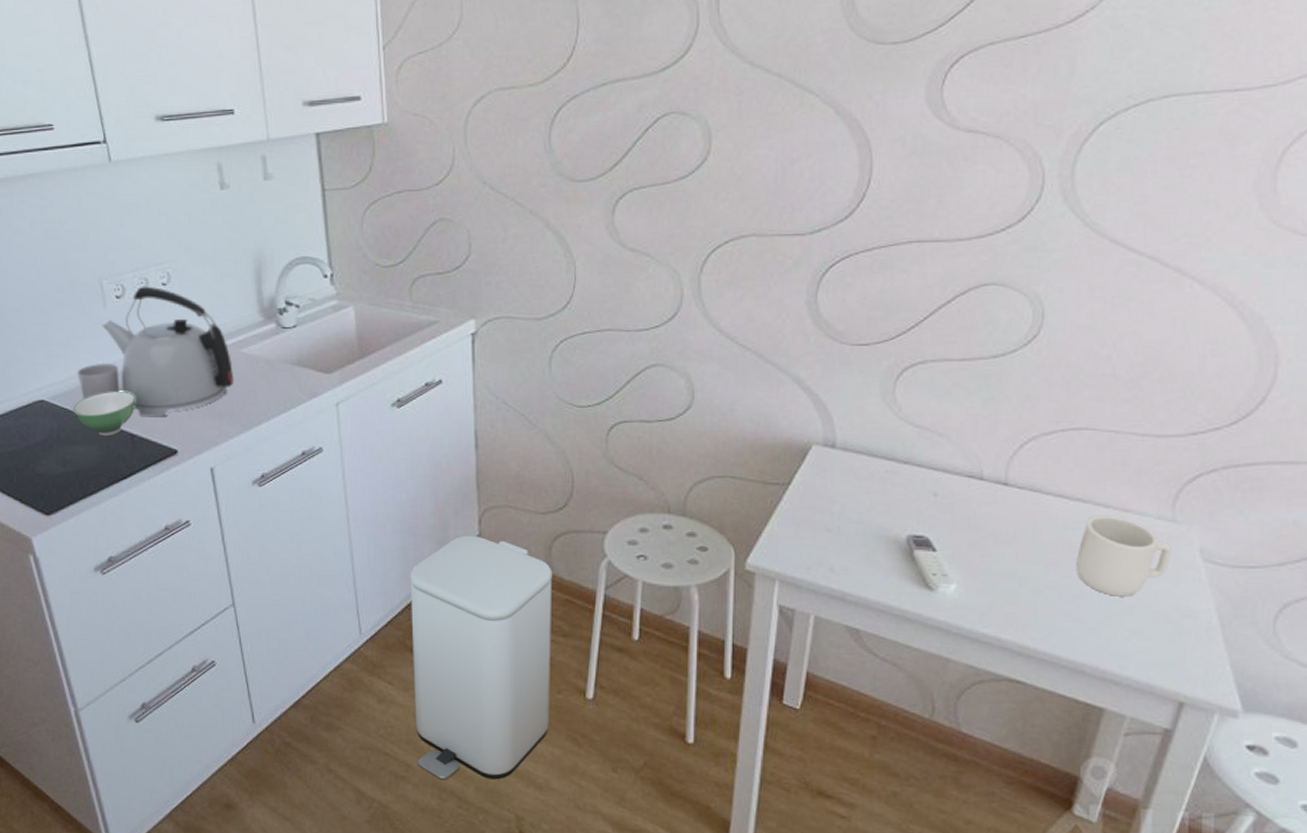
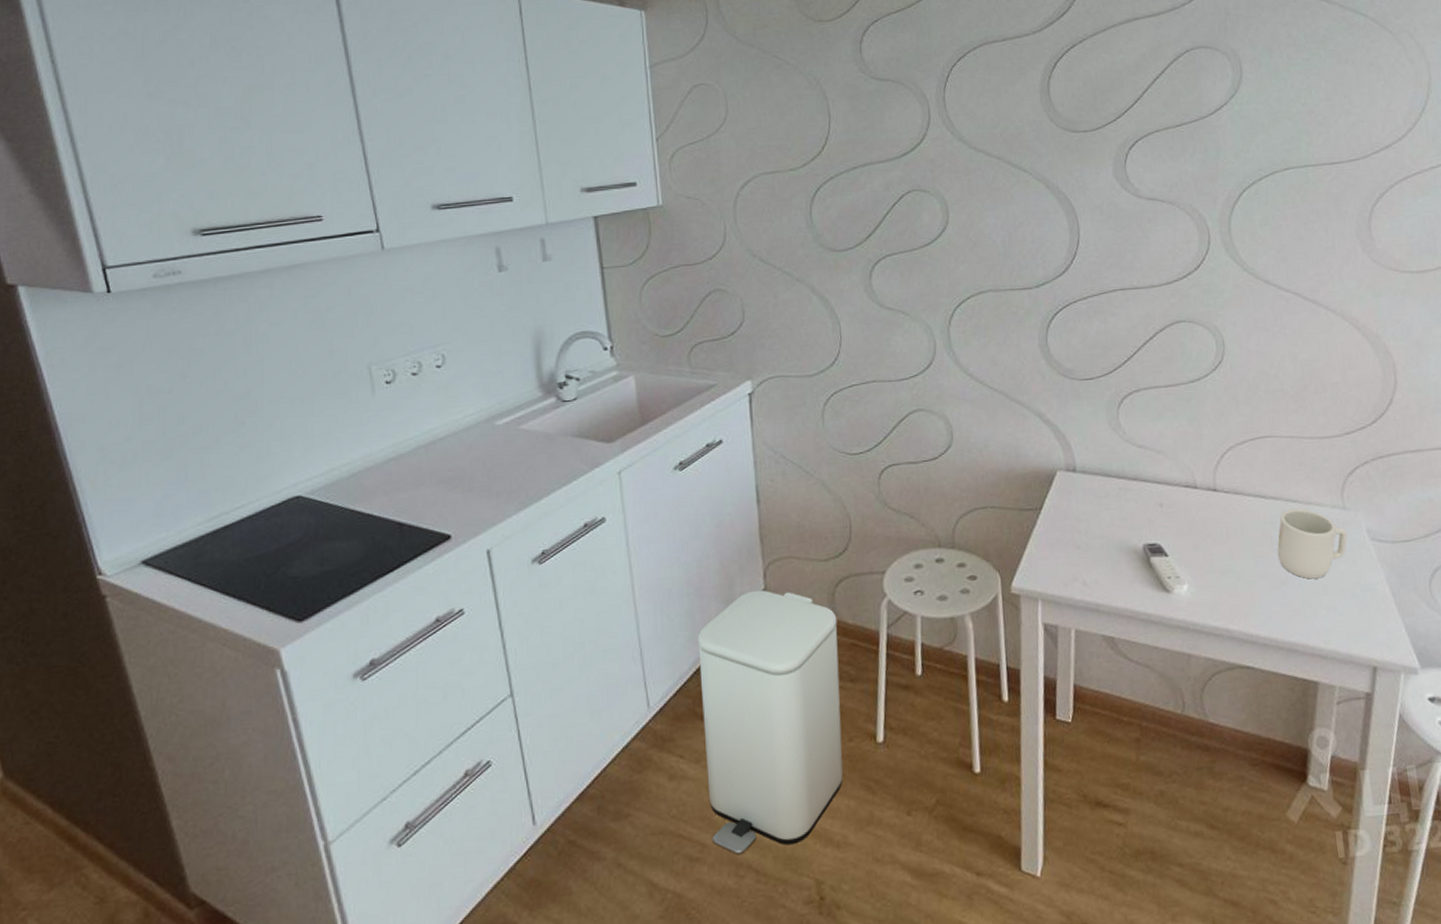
bowl: present [73,391,136,437] -> none [334,478,406,529]
cup: present [77,363,120,400] -> none [340,450,388,491]
kettle: present [102,286,234,416] -> none [369,369,513,503]

